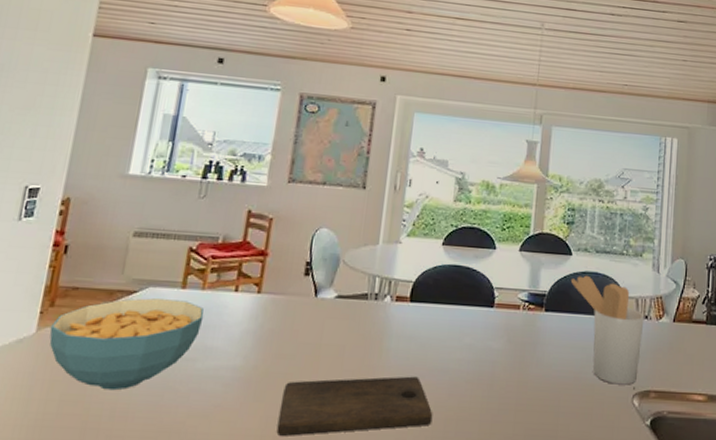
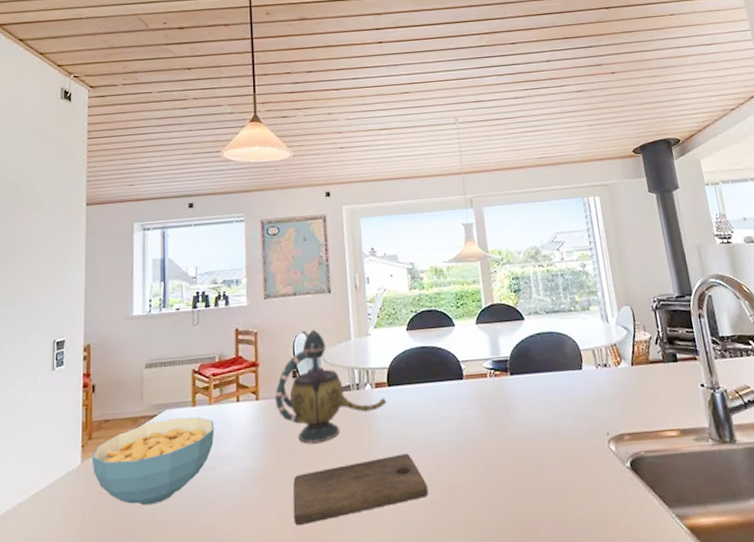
teapot: none [279,225,406,351] -> present [275,329,387,444]
utensil holder: present [570,275,645,385] -> none [527,335,609,433]

